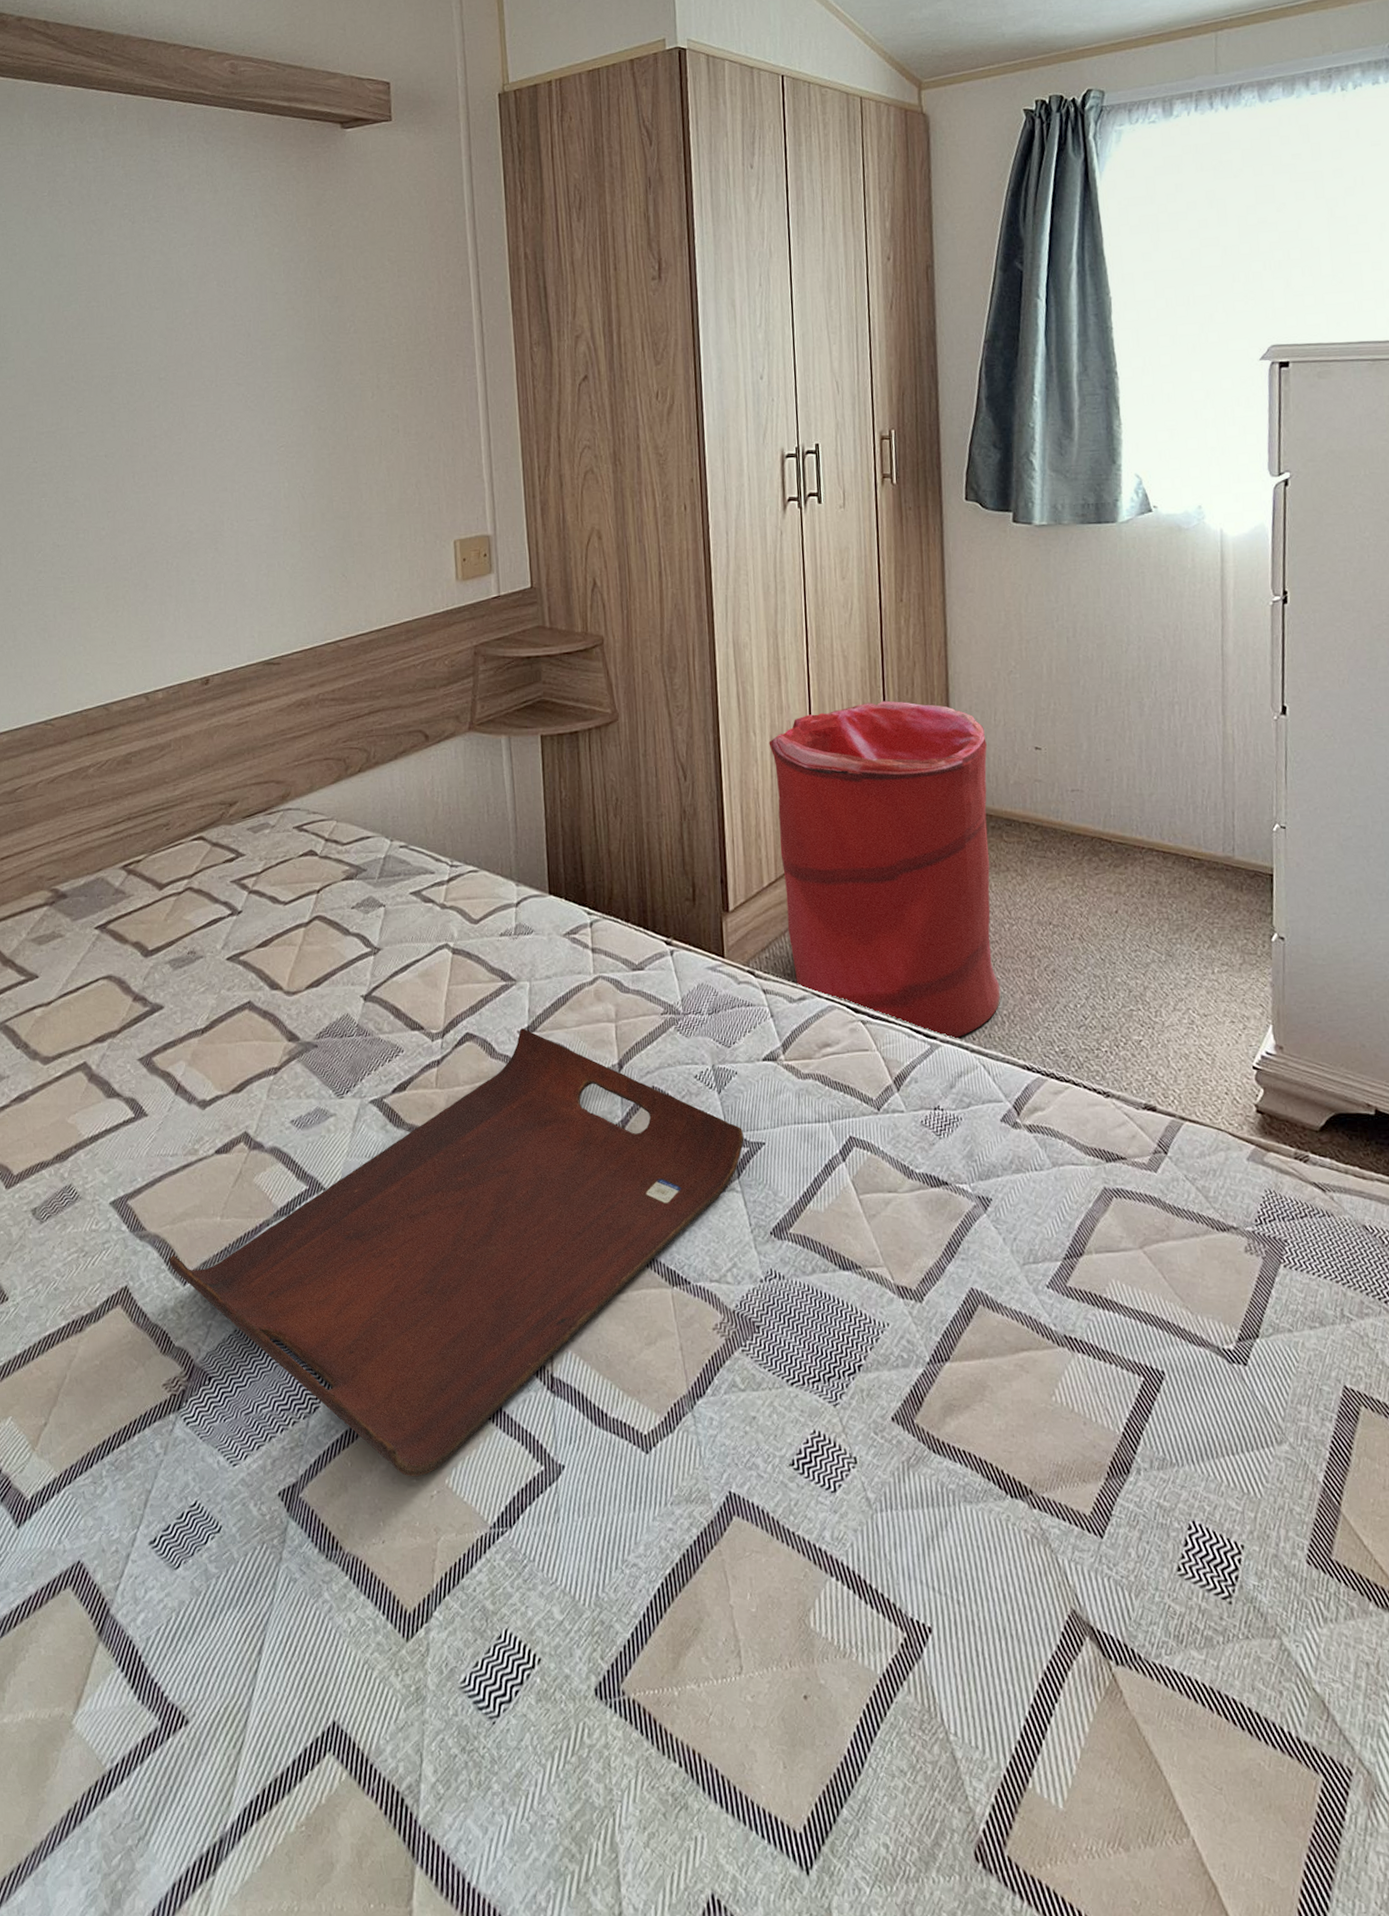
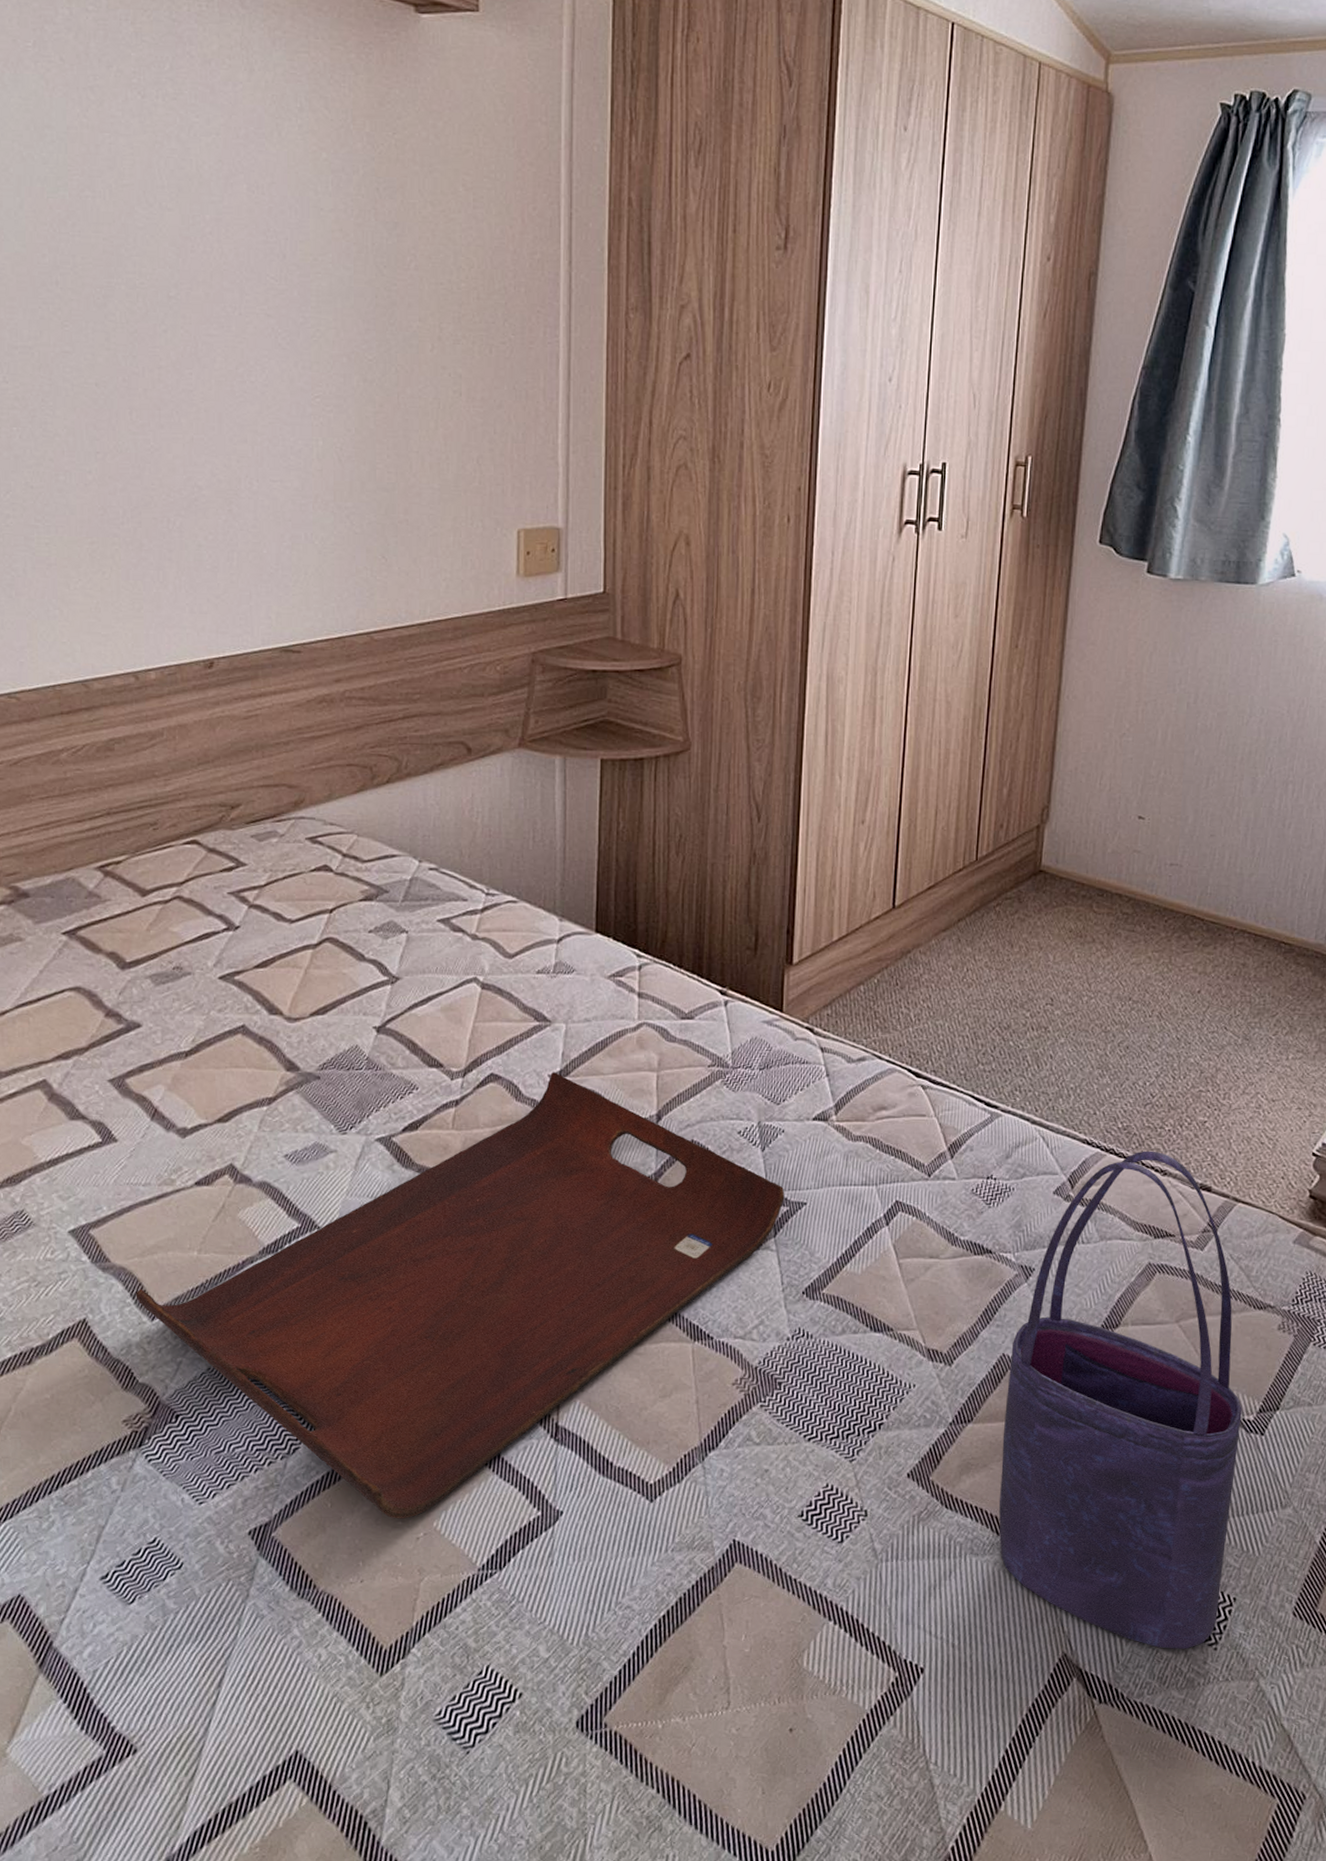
laundry hamper: present [768,700,1001,1039] -> none [854,753,1088,1109]
tote bag: none [979,1073,1228,1603] -> present [998,1150,1242,1649]

